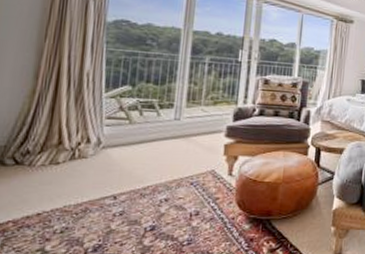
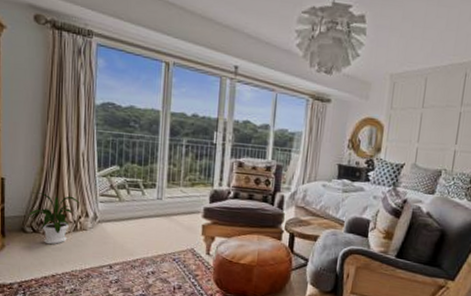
house plant: none [10,118,80,178] -> present [28,192,80,245]

